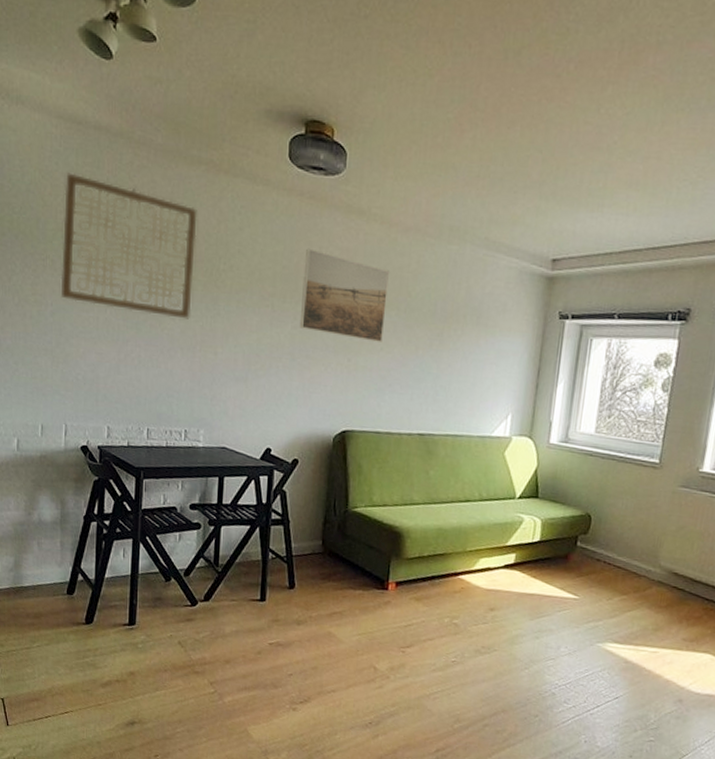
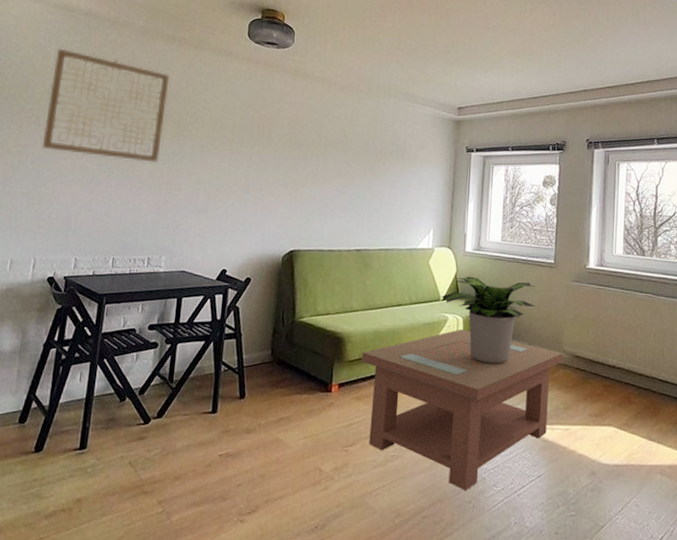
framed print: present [299,248,389,342] -> none [254,103,329,175]
coffee table: none [422,532,659,704] -> present [362,329,563,490]
potted plant: none [517,472,633,575] -> present [441,276,536,364]

